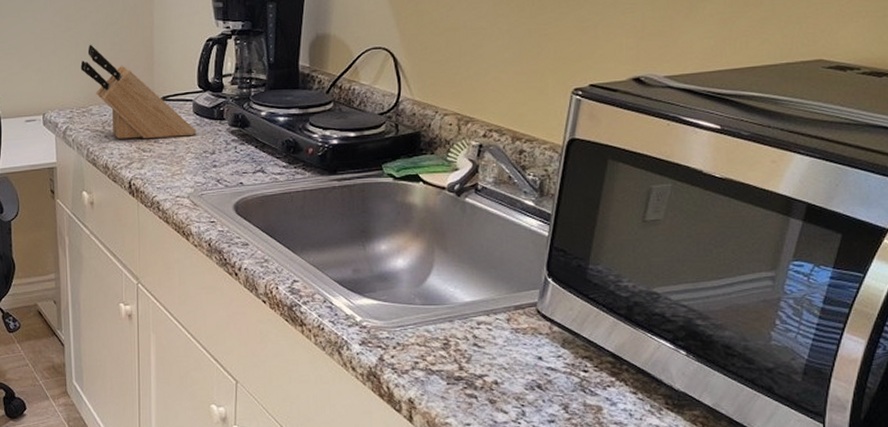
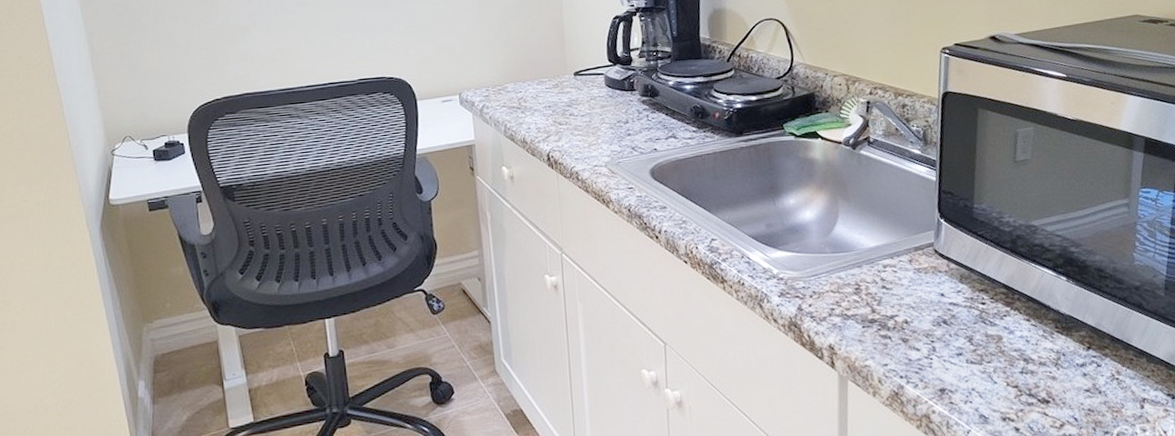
knife block: present [80,44,197,139] -> none [494,25,610,114]

